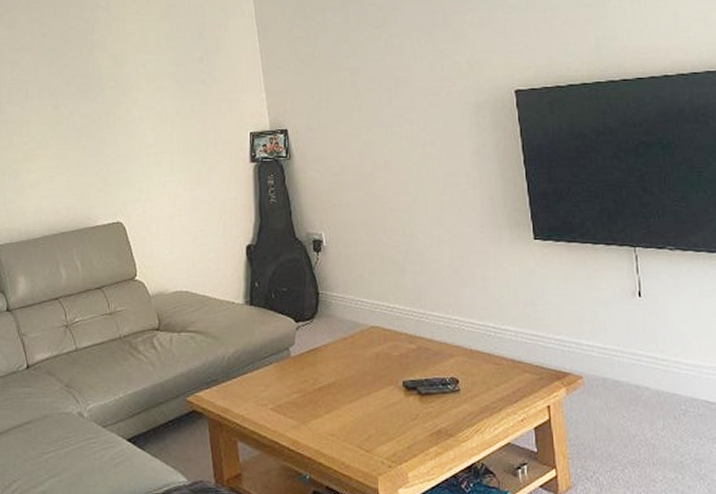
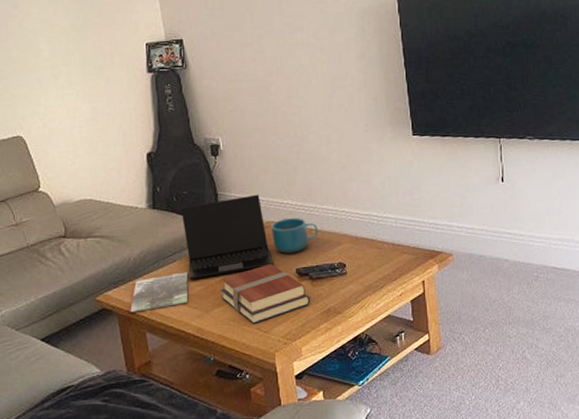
magazine: none [220,376,285,419] -> present [129,272,189,314]
laptop: none [279,295,378,386] -> present [180,194,273,280]
books: none [318,373,418,440] -> present [220,263,310,324]
cup: none [376,323,429,363] -> present [271,217,319,254]

